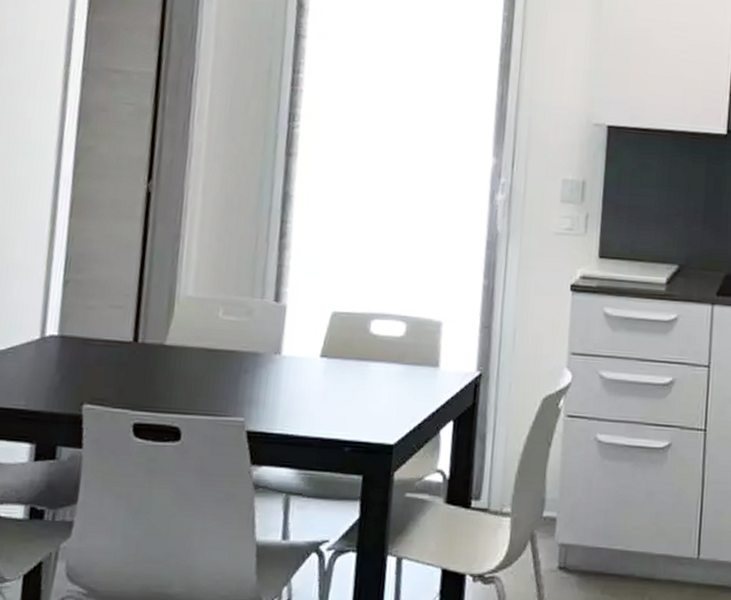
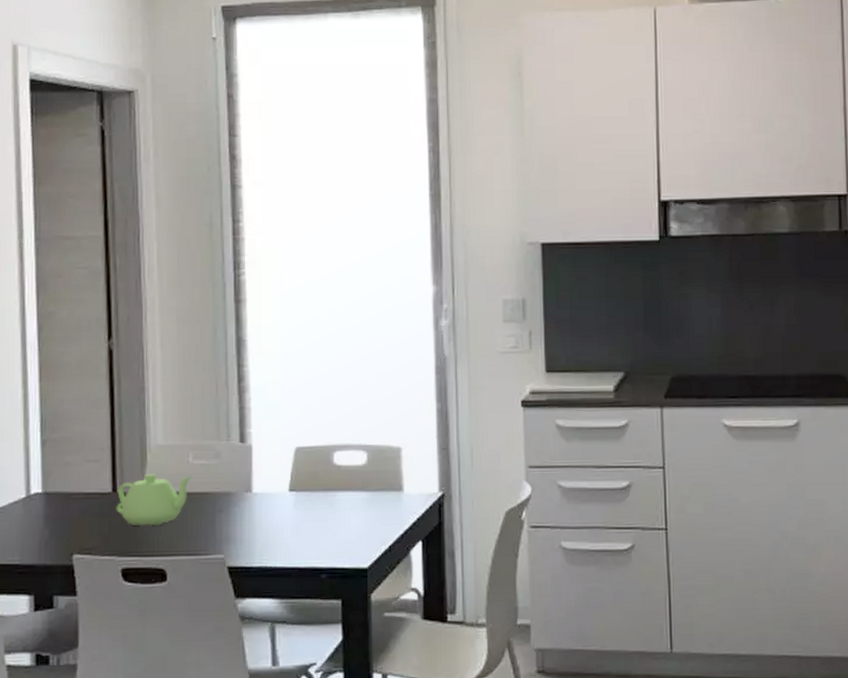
teapot: none [135,325,221,382] -> present [116,473,193,526]

